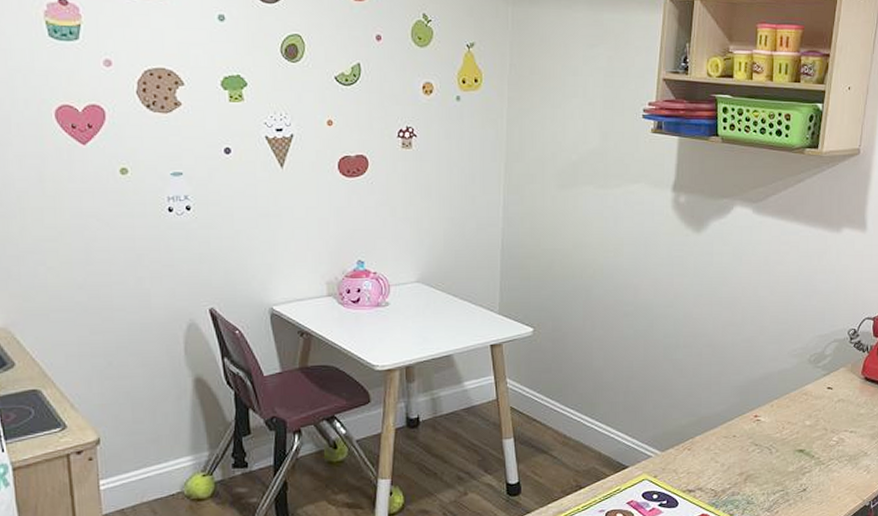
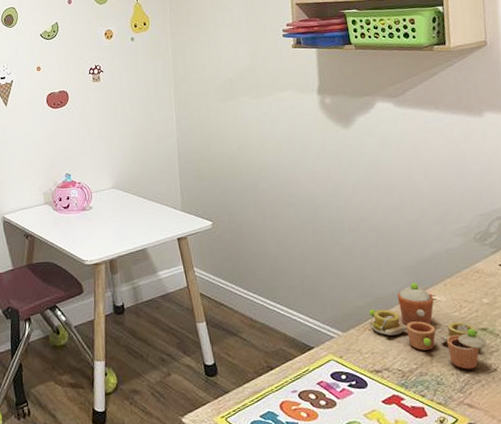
toy tea set: none [690,402,801,489] -> present [368,282,487,370]

